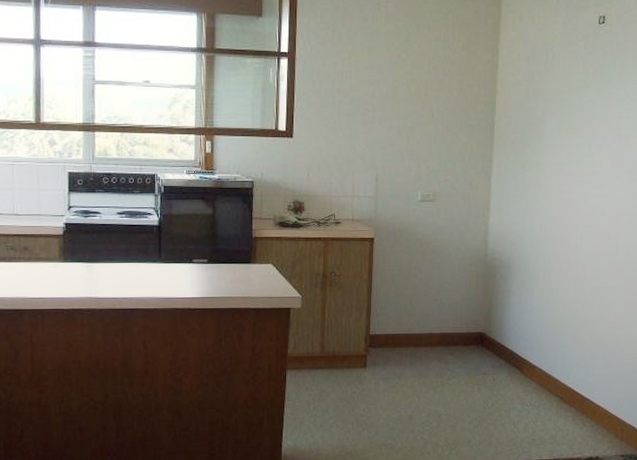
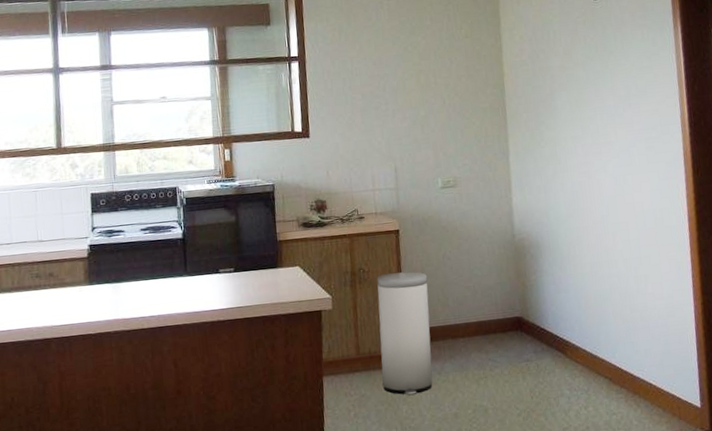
pedal bin: none [343,278,397,395] -> present [377,271,433,395]

